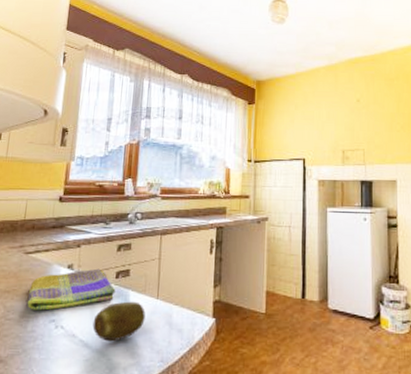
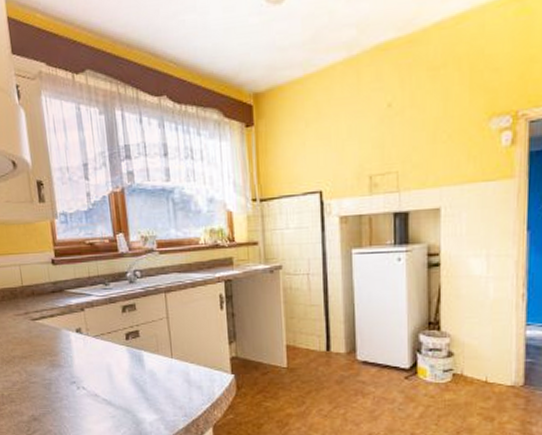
dish towel: present [27,268,116,311] -> none [44,331,128,374]
fruit: present [92,301,145,342] -> none [112,361,163,400]

